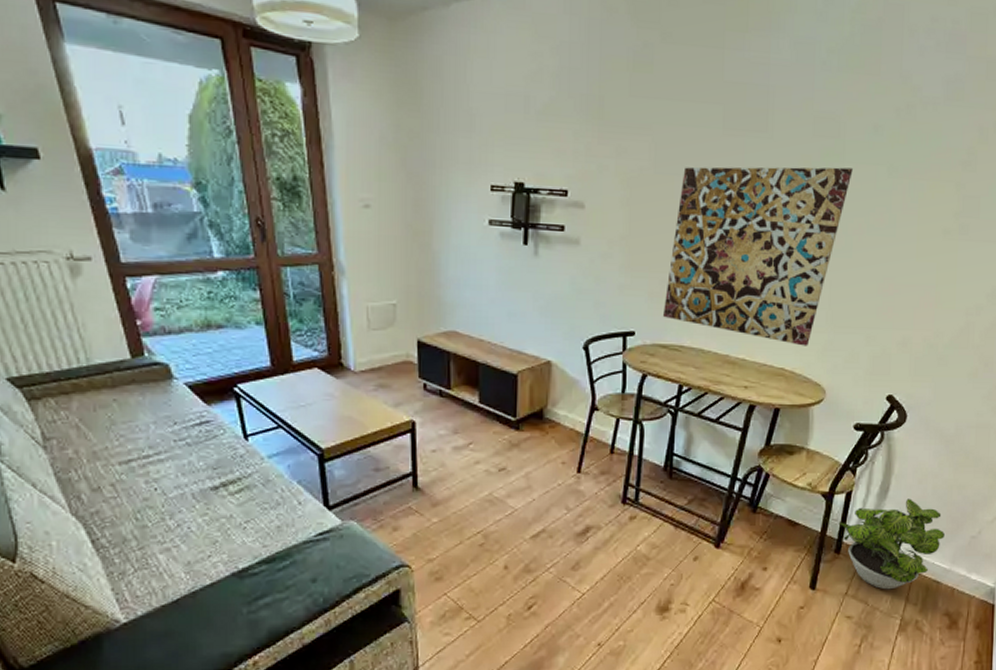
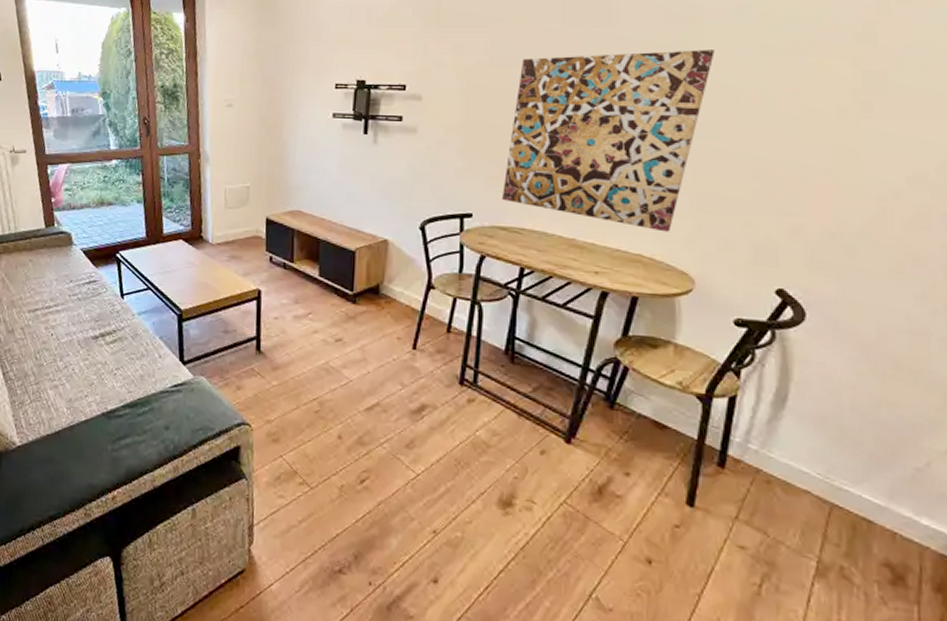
potted plant: present [838,498,945,590] -> none [720,412,874,522]

